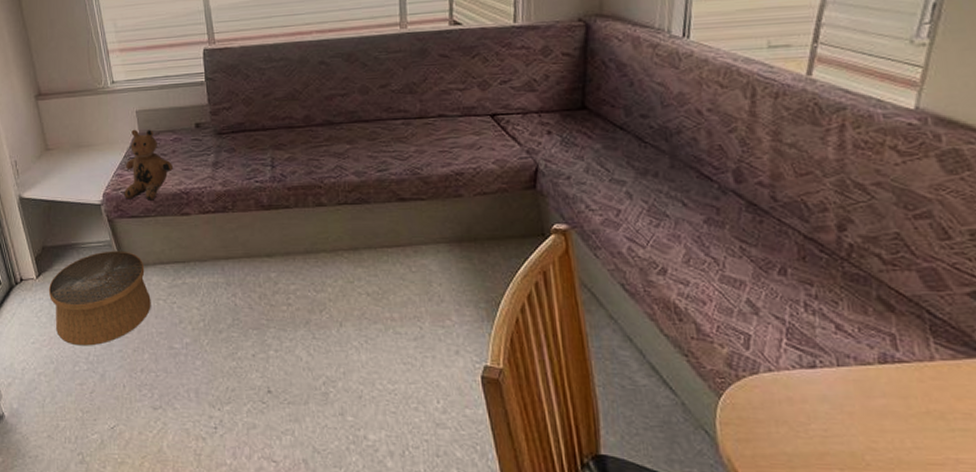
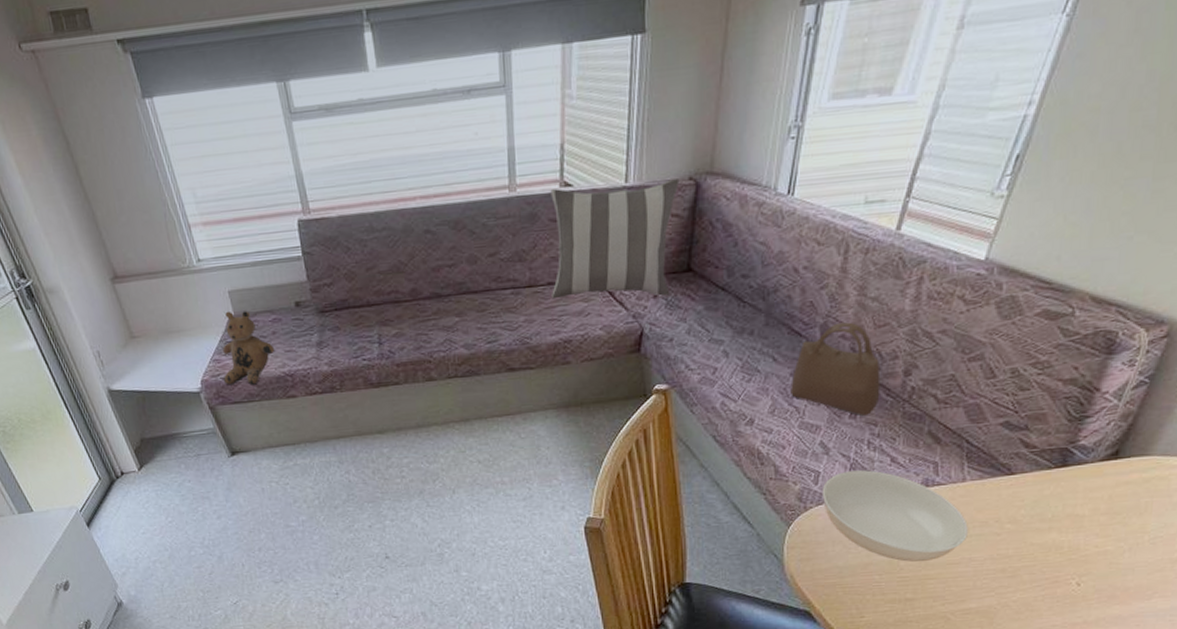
woven basket: present [48,250,151,346] -> none [153,437,264,532]
pillow: none [440,20,569,133] -> present [550,179,680,299]
handbag: none [705,168,813,274] -> present [791,322,881,417]
bowl: none [755,336,949,458] -> present [822,470,968,562]

